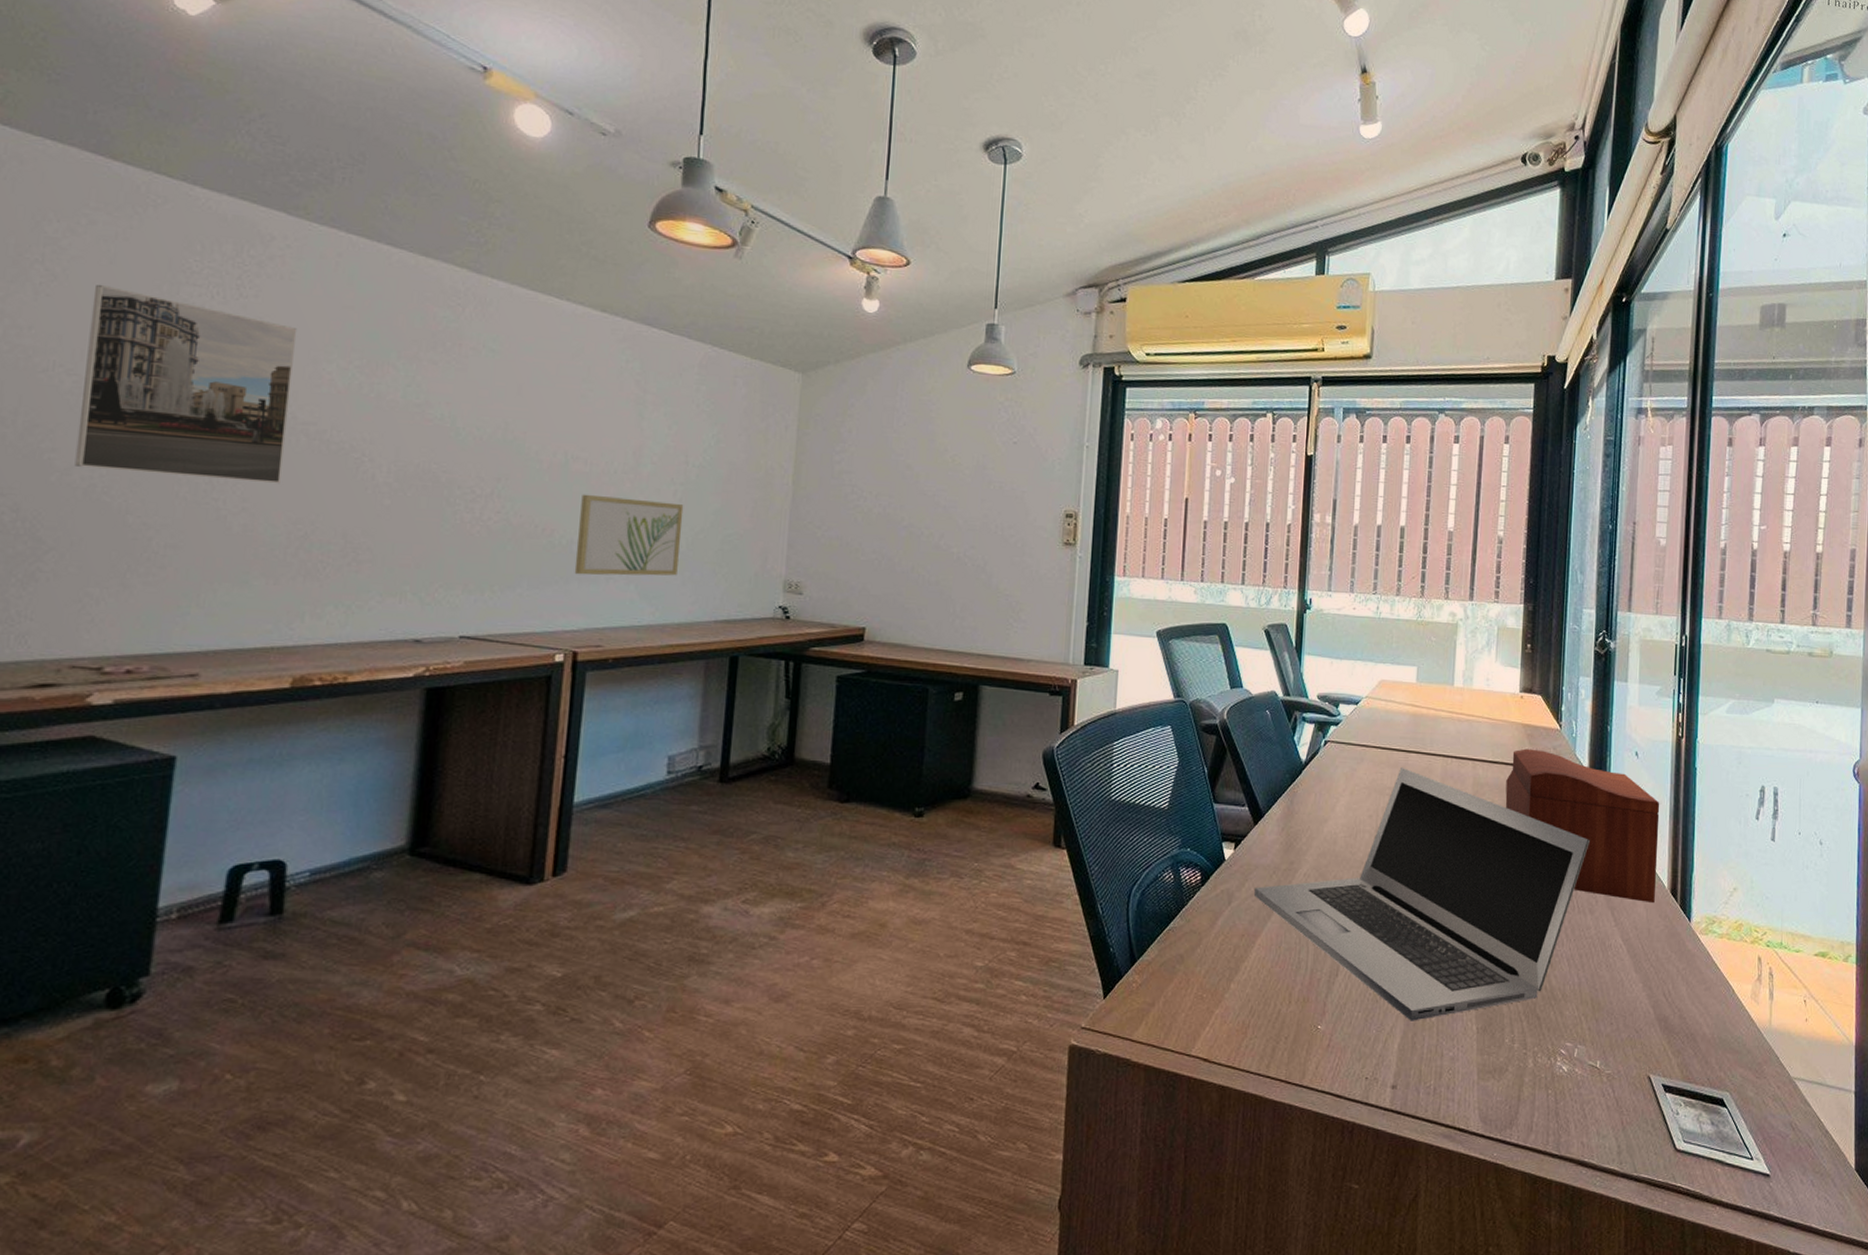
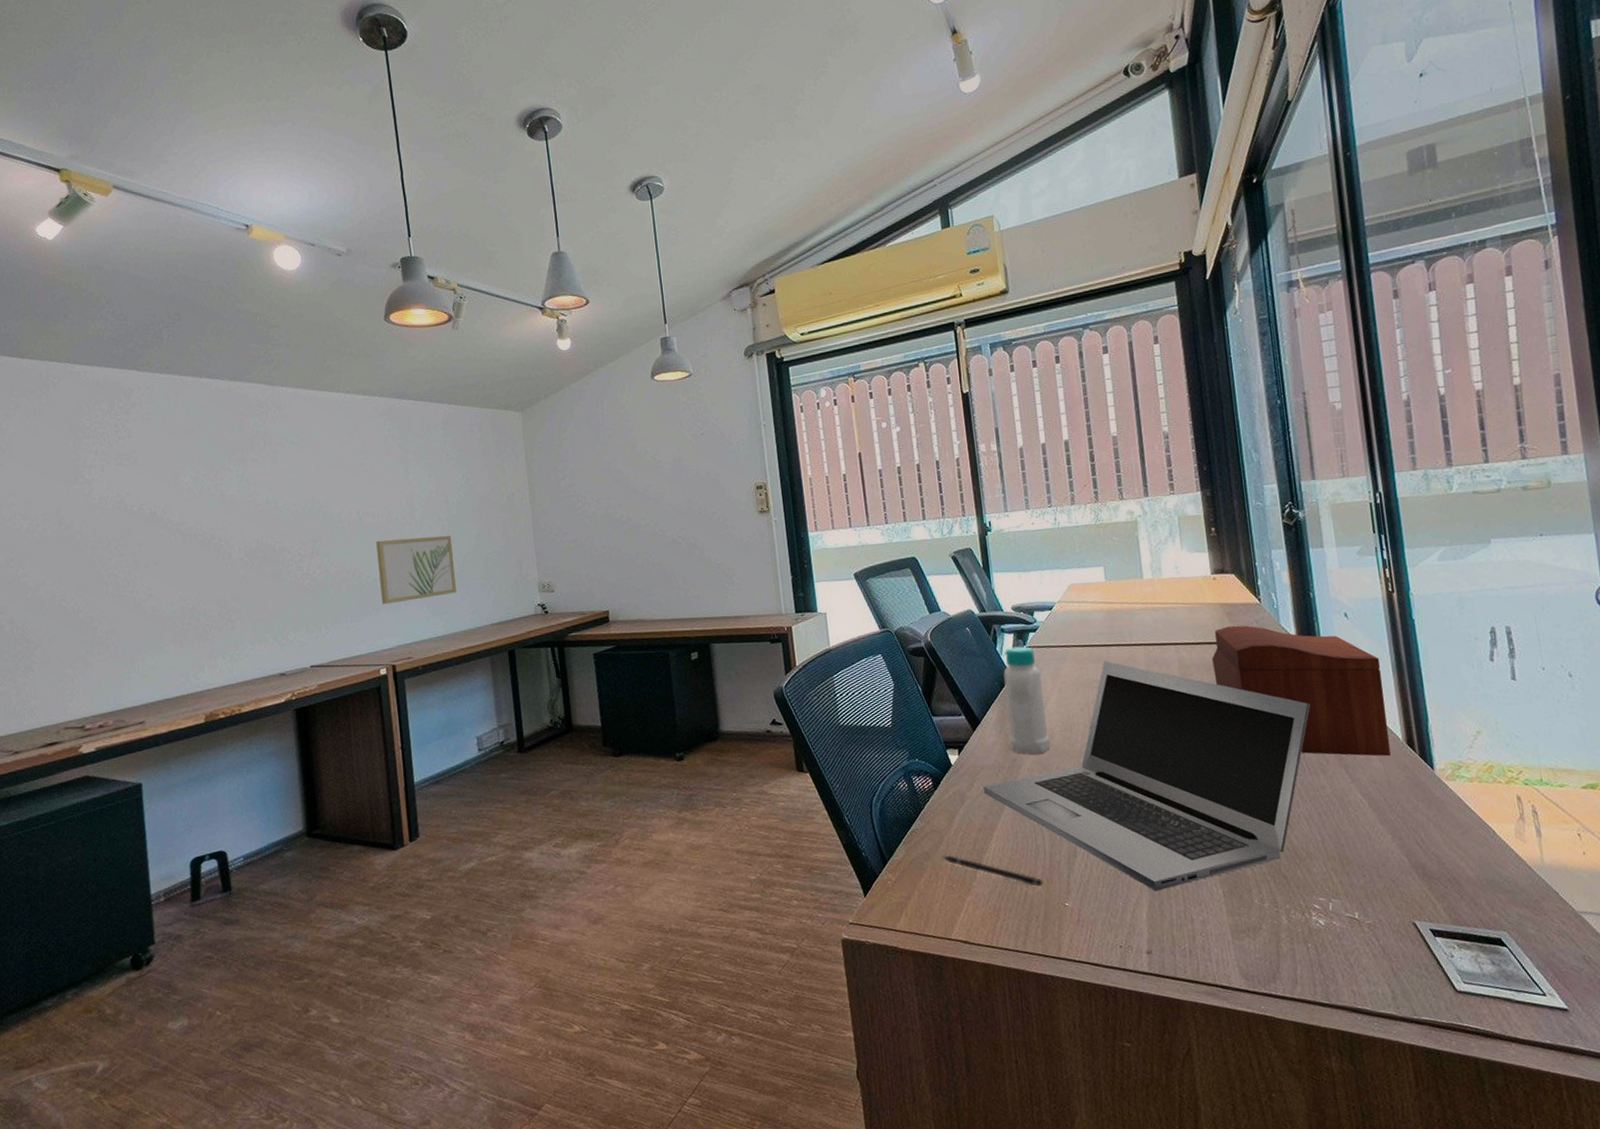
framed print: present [74,284,298,484] -> none [29,450,170,584]
pen: none [1196,960,1299,1006] -> present [942,855,1043,887]
bottle: none [1289,738,1336,859] -> present [1003,646,1051,754]

